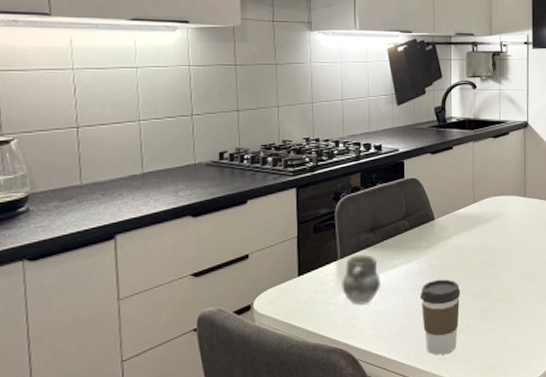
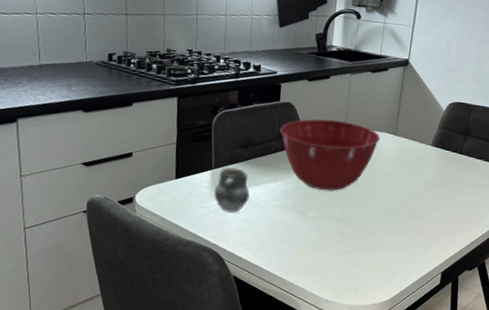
mixing bowl: none [407,190,510,265] -> present [279,119,380,191]
coffee cup: present [421,279,461,355] -> none [285,200,323,268]

